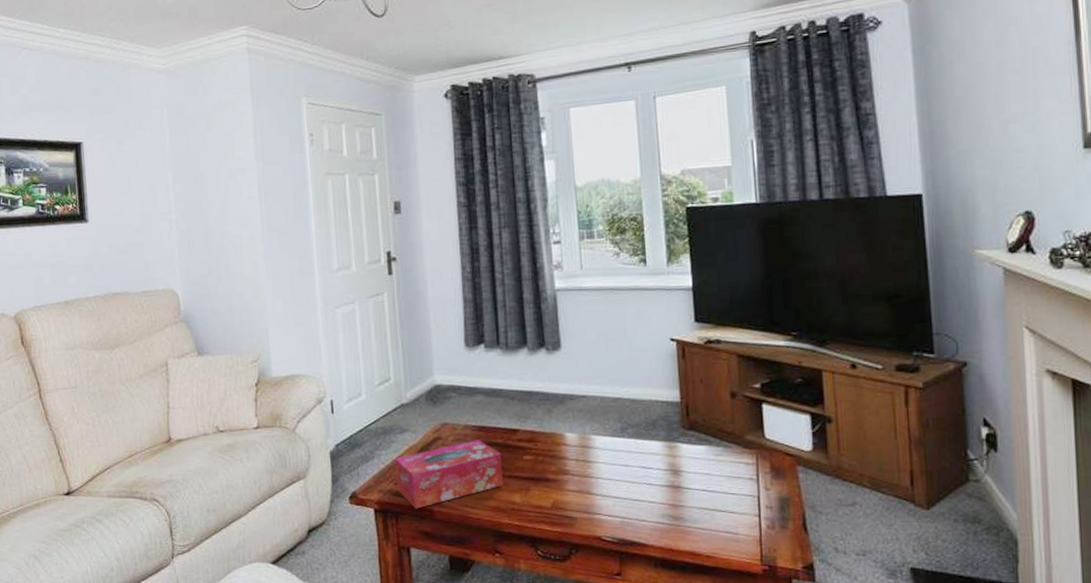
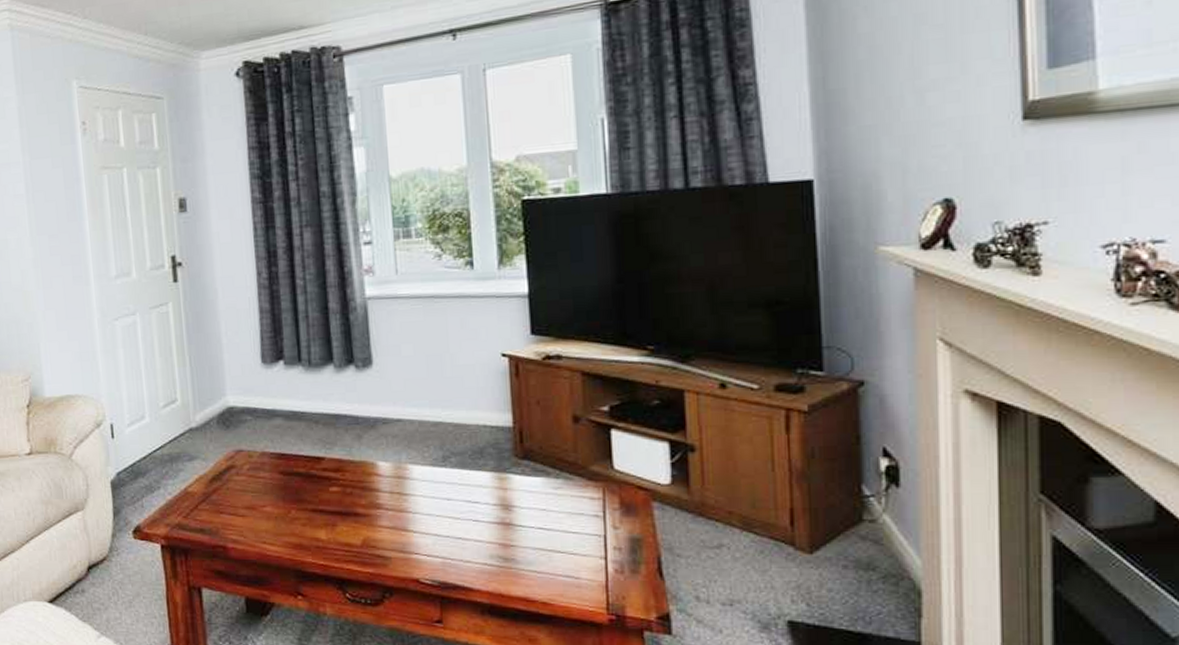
tissue box: present [395,440,503,509] -> none [183,469,306,545]

